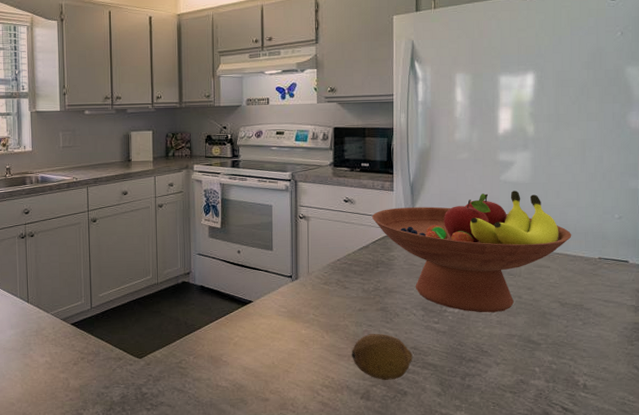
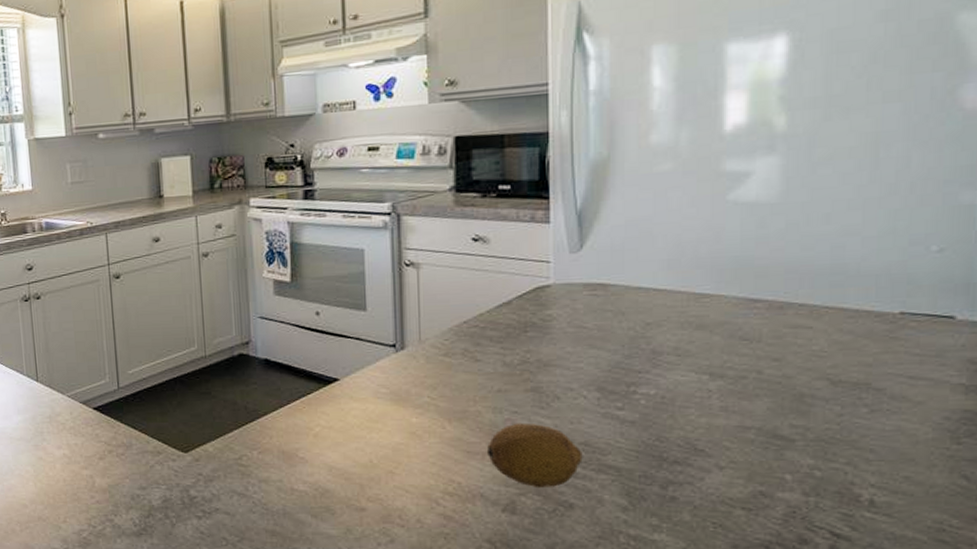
fruit bowl: present [372,191,572,313] -> none [516,215,852,395]

